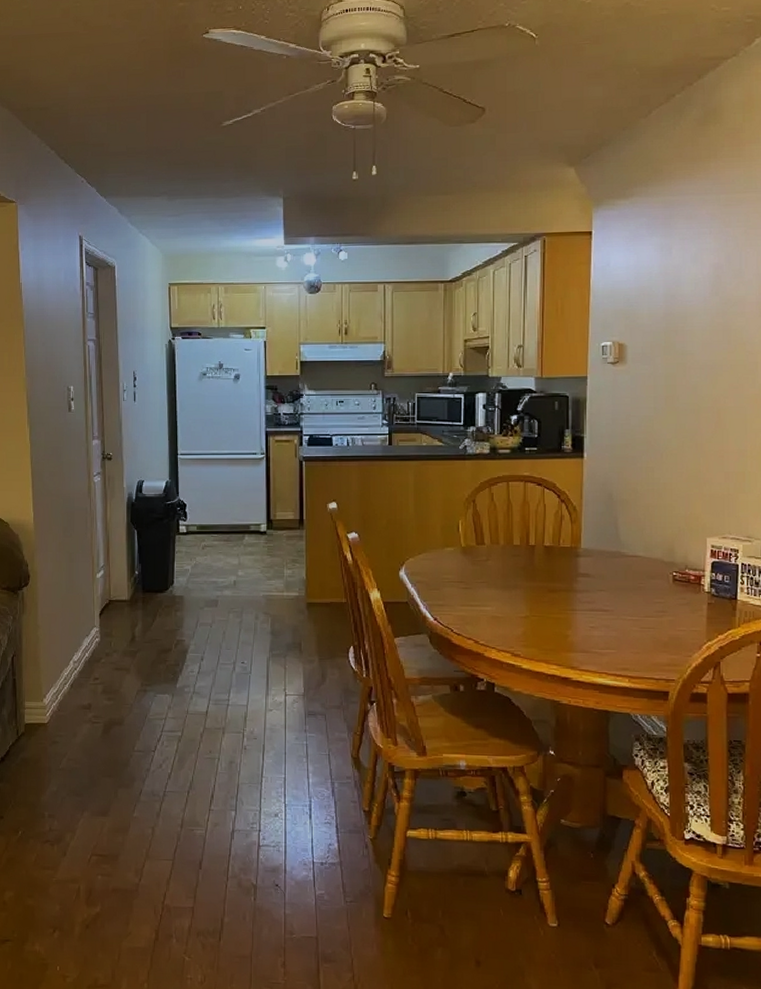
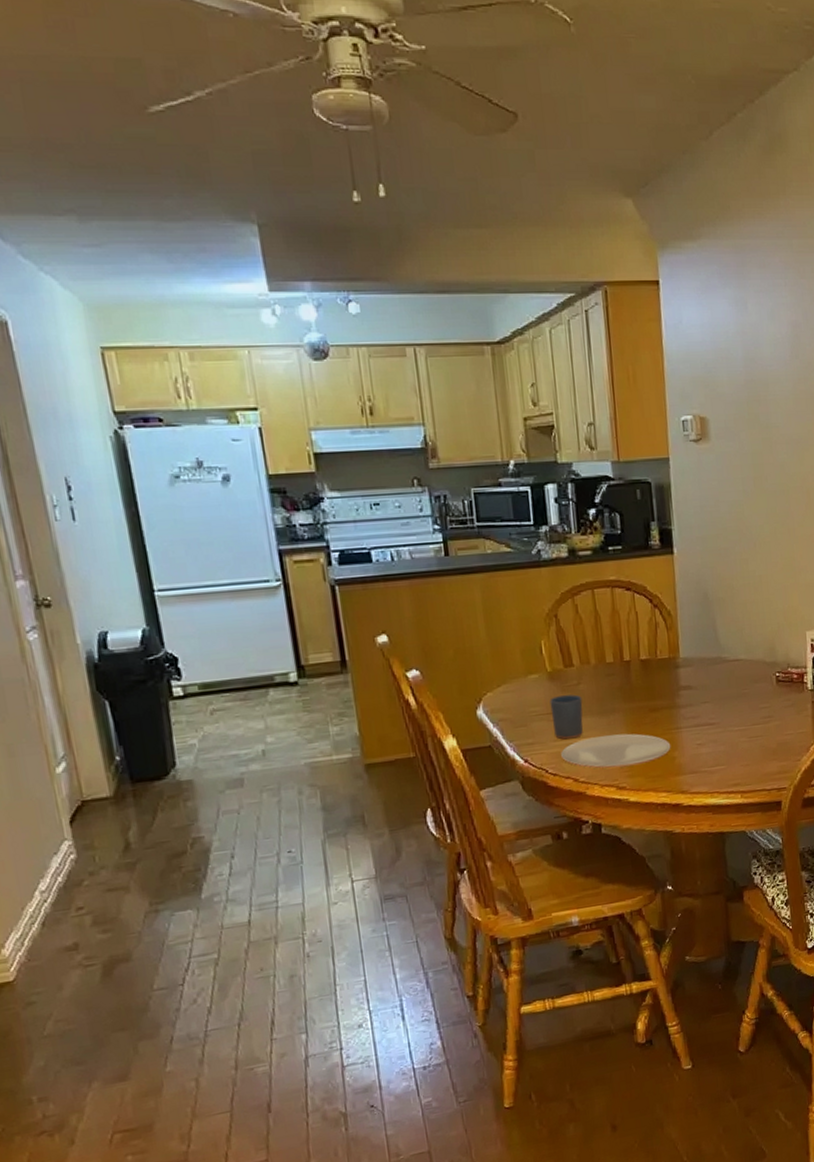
mug: none [461,568,489,606] -> present [550,694,583,739]
plate: none [466,607,565,637] -> present [561,733,671,769]

